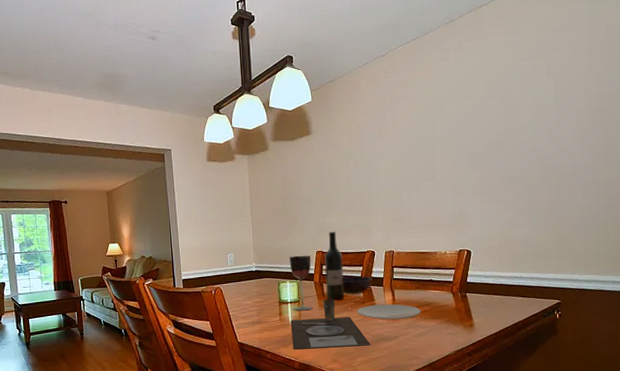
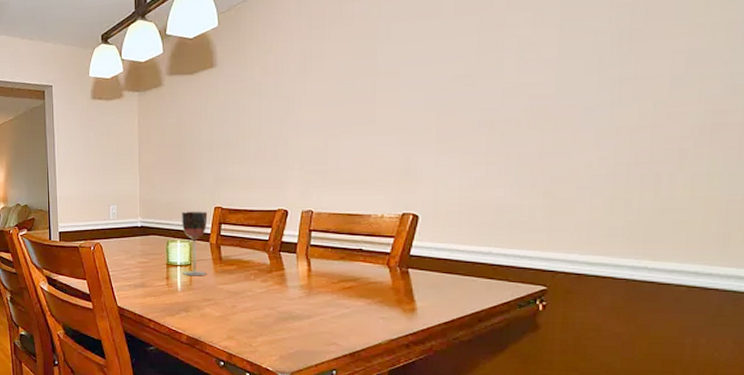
place setting: present [290,299,370,350] -> none [179,264,276,324]
wine bottle: present [325,231,345,301] -> none [225,184,247,267]
bowl: present [343,276,373,295] -> none [246,238,283,261]
plate: present [356,304,422,321] -> none [260,275,345,296]

